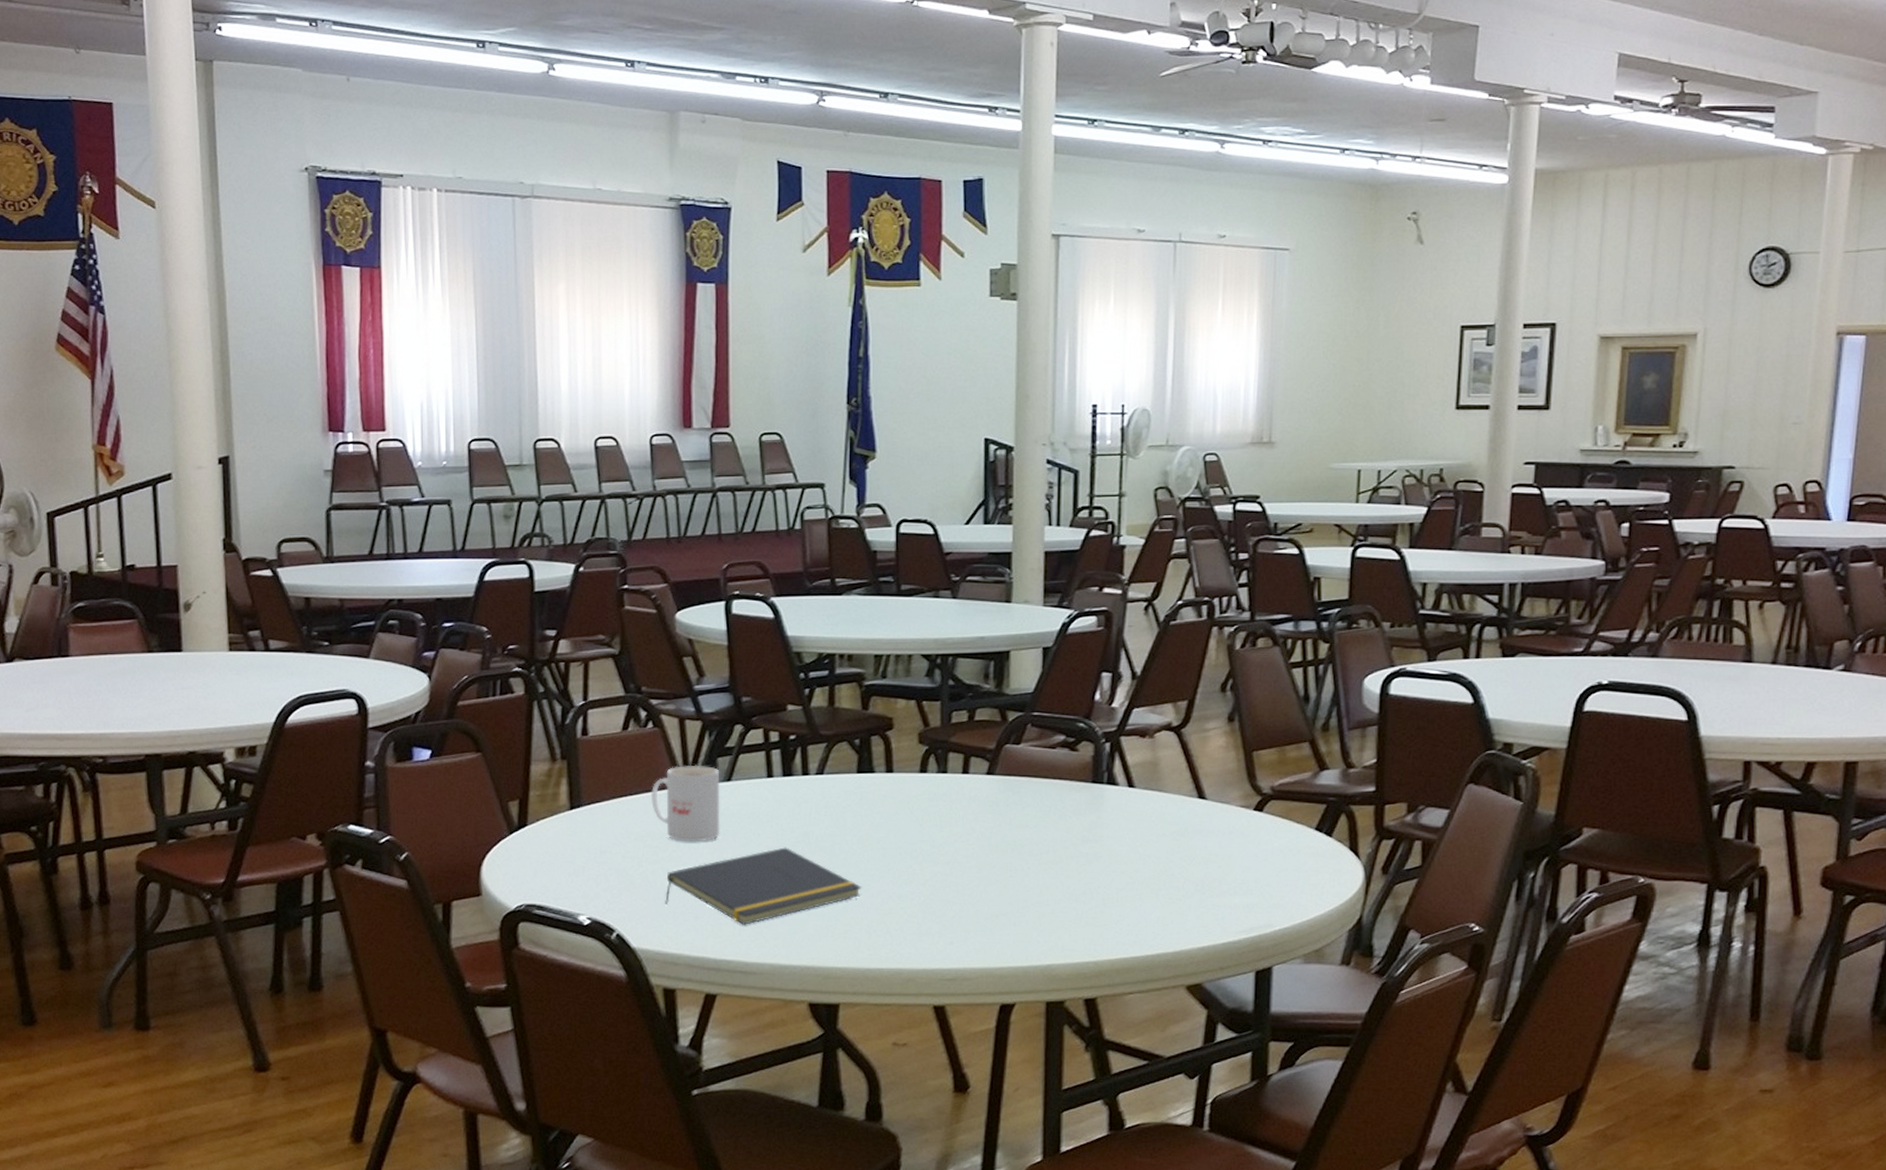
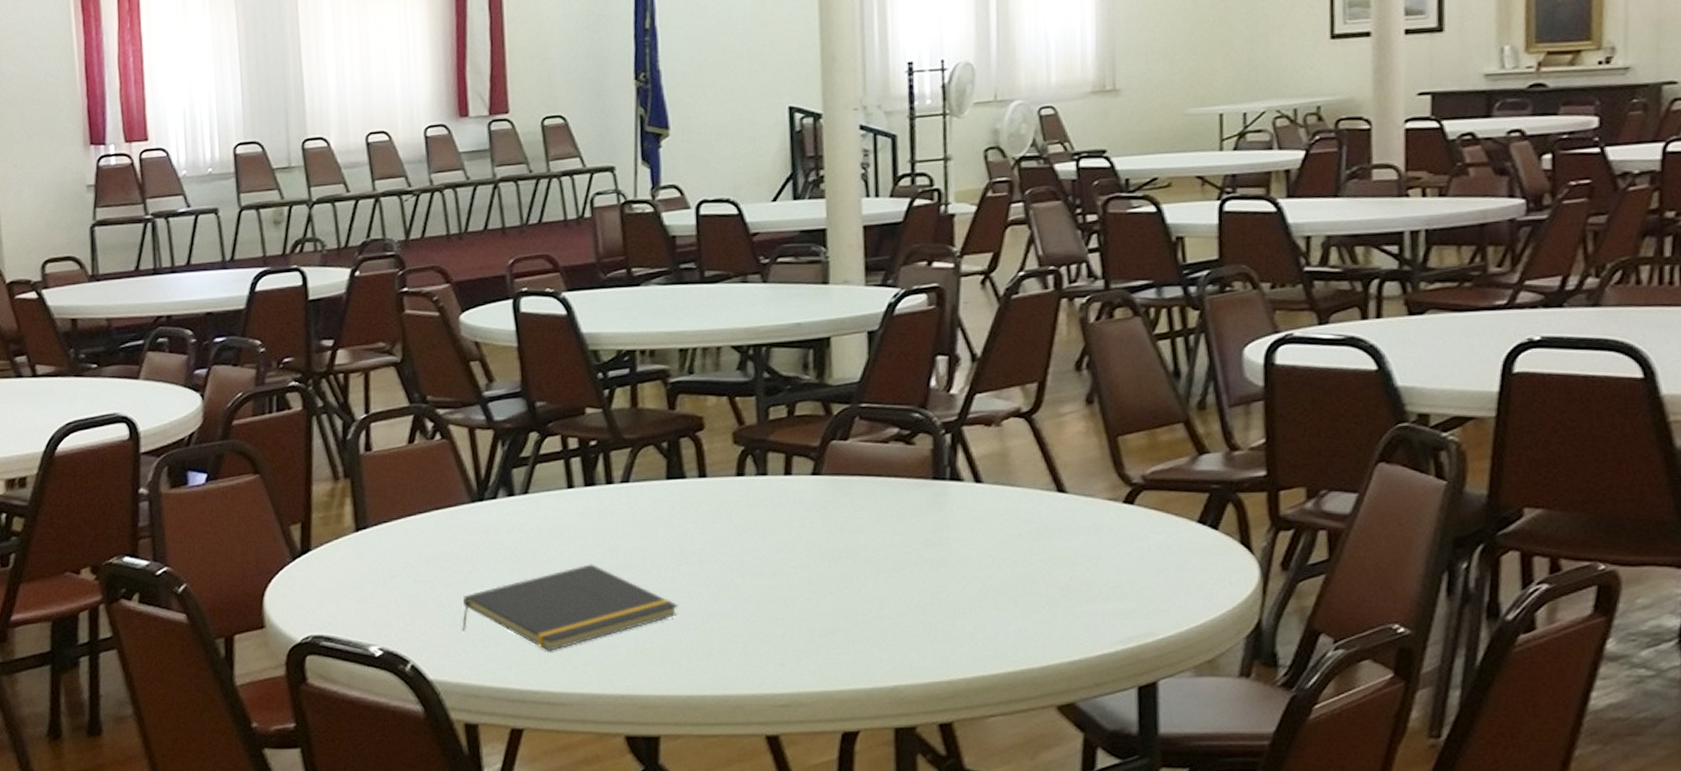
mug: present [650,765,720,842] -> none [441,477,519,562]

